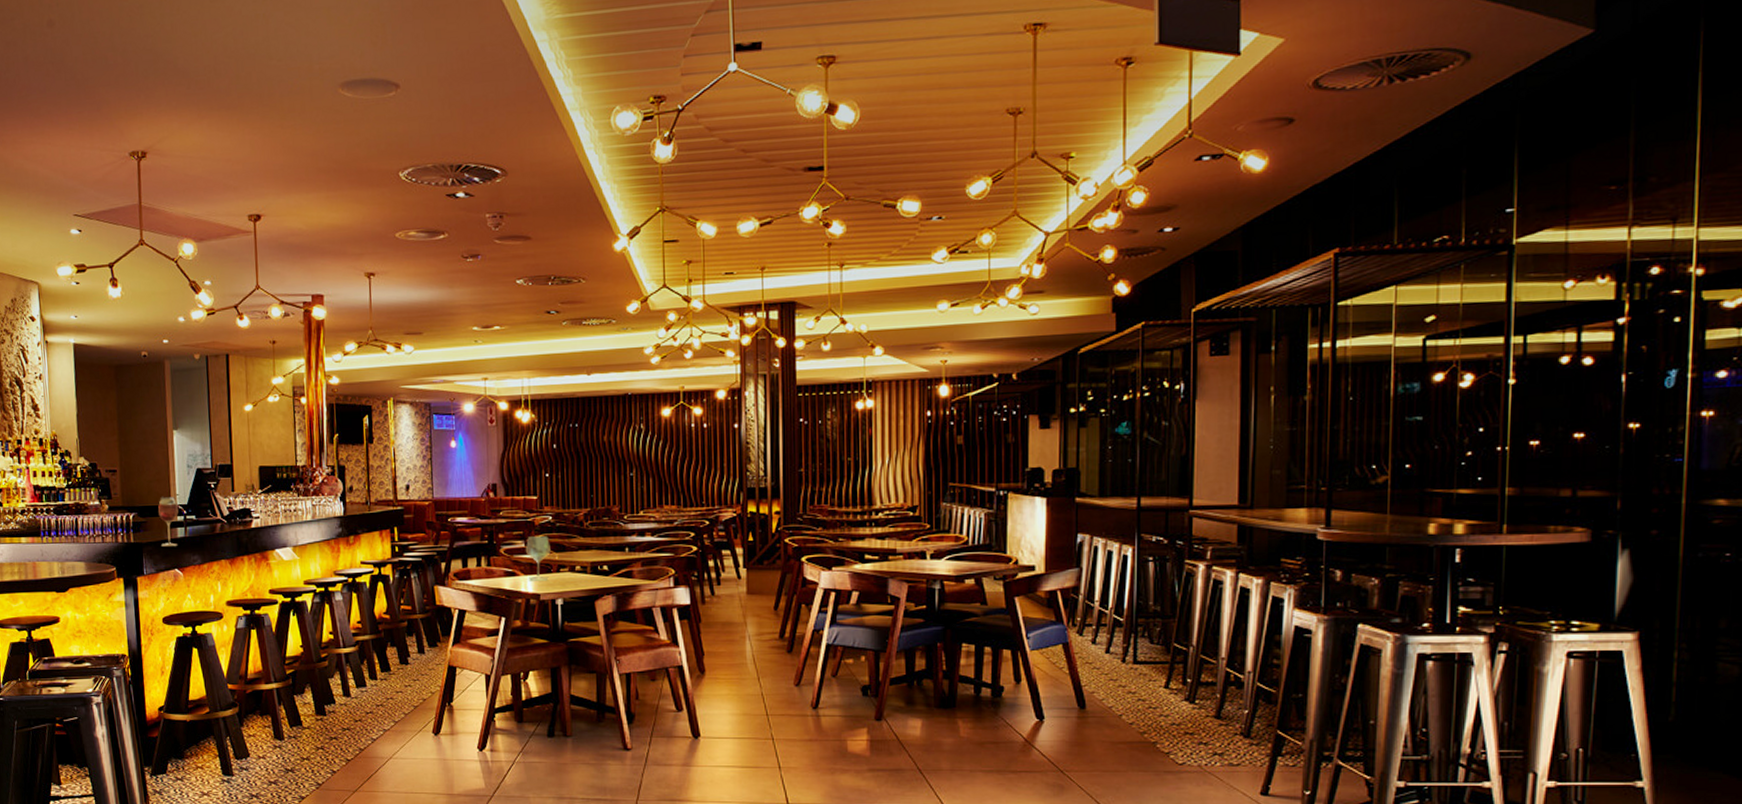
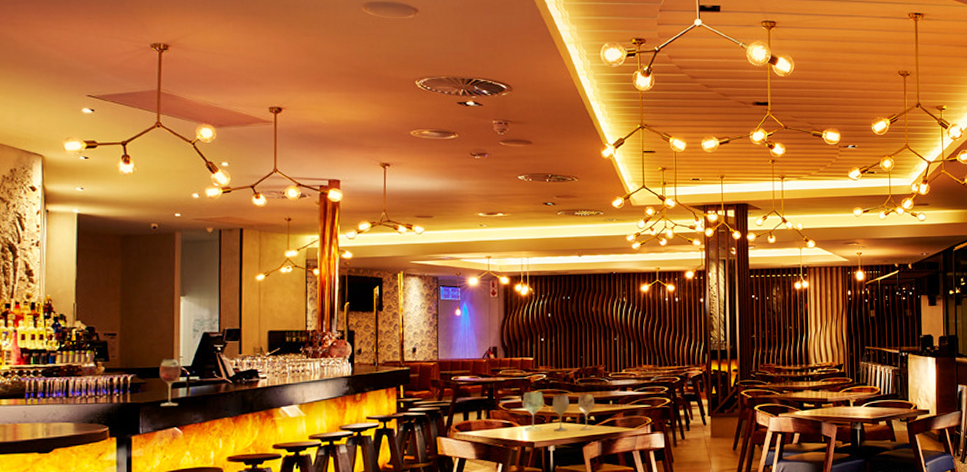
wineglass: none [560,539,607,583] -> present [552,394,594,432]

